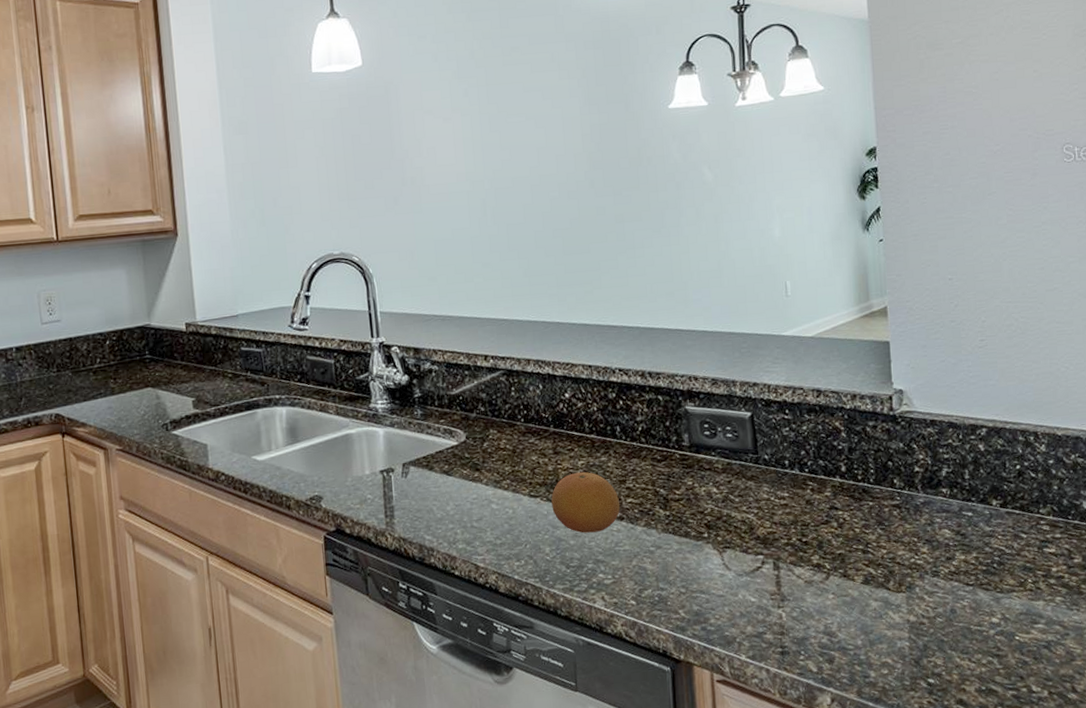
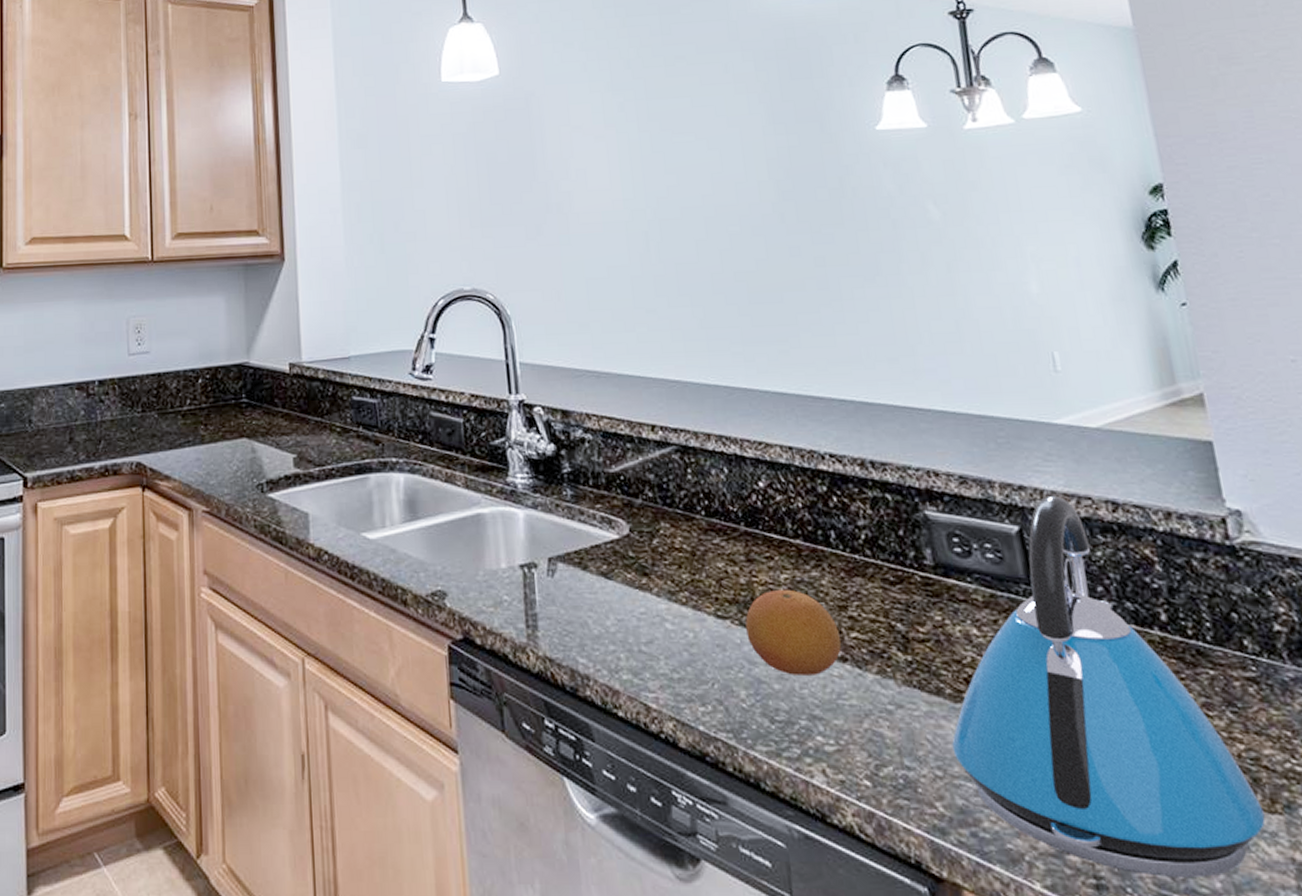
kettle: none [693,388,894,642] -> present [952,495,1265,877]

